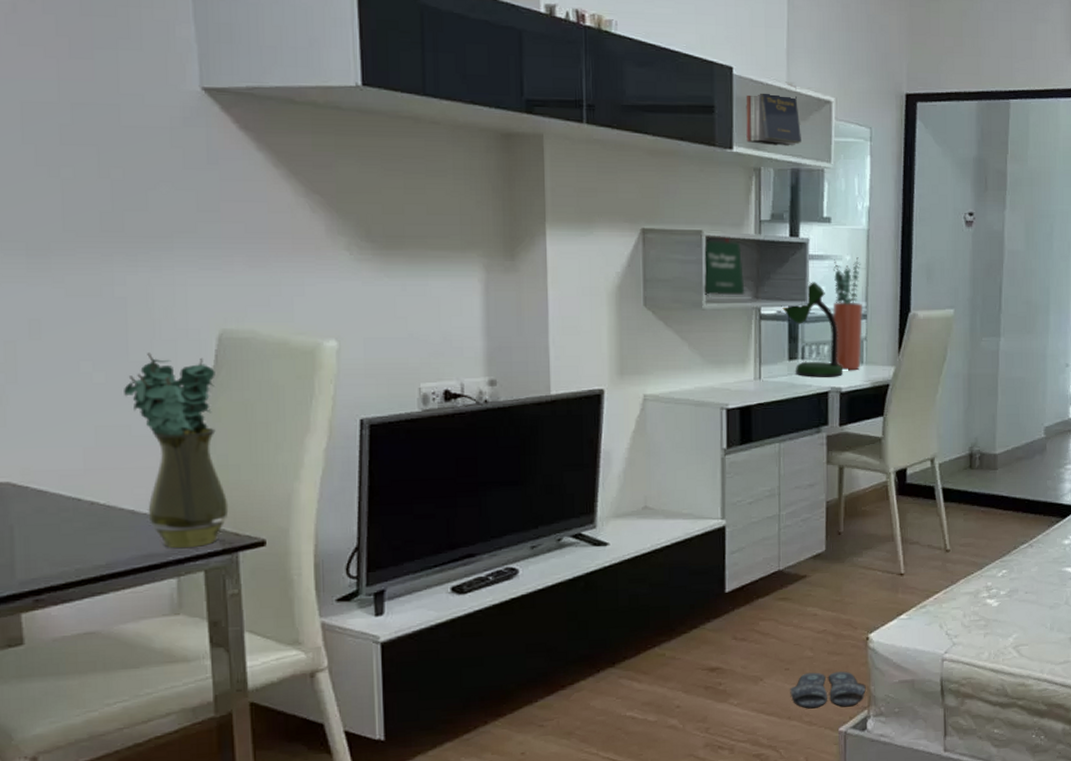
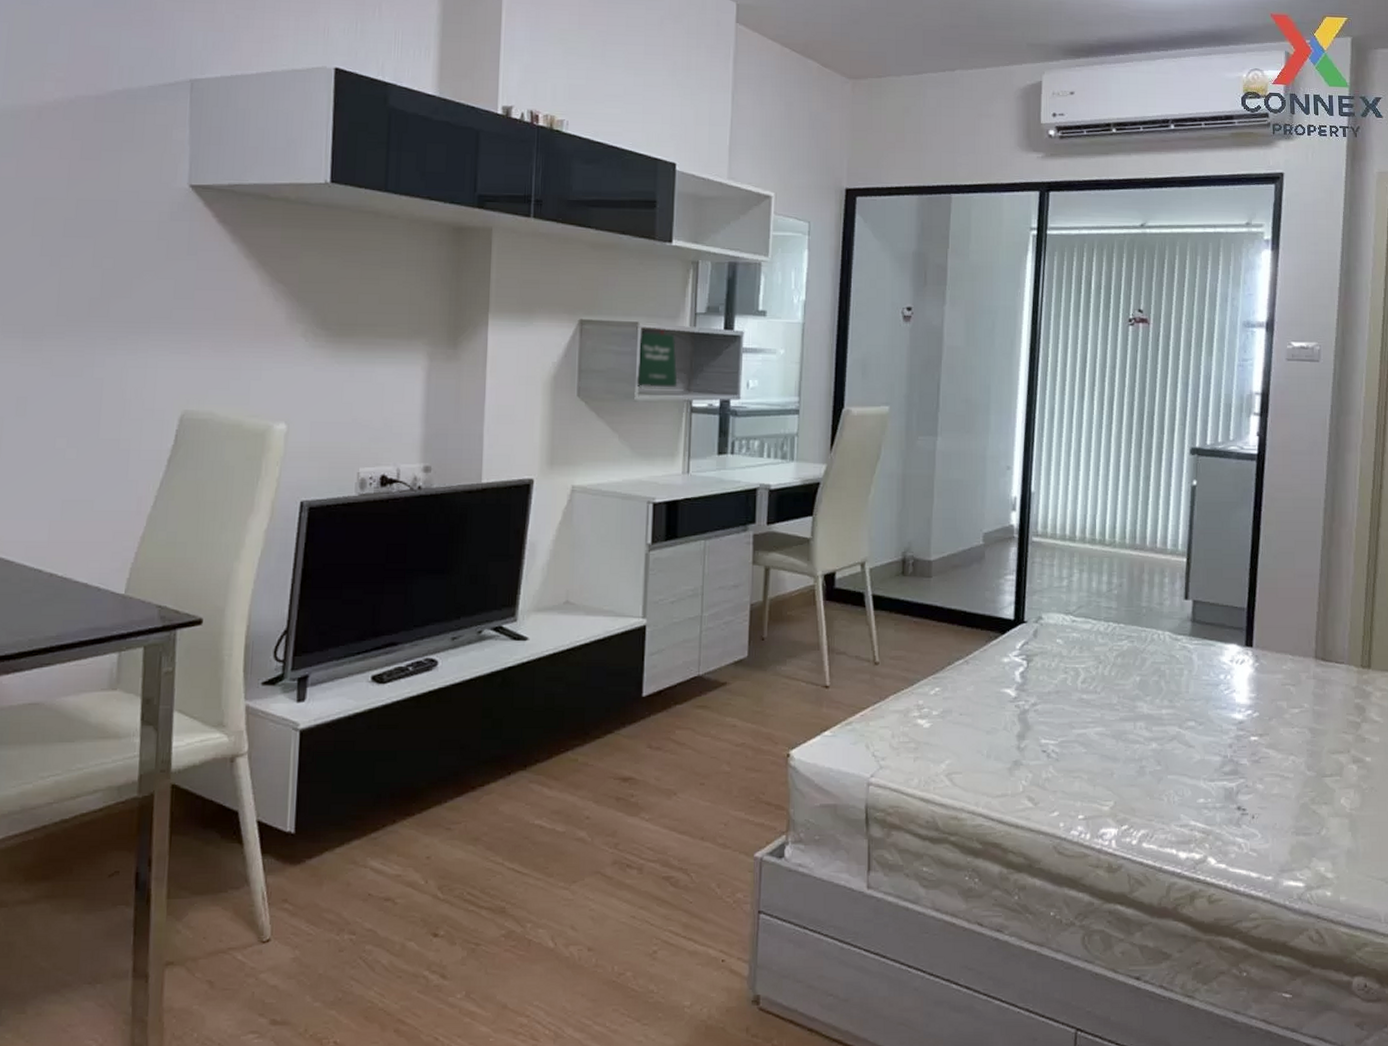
vase: present [124,353,229,549] -> none [91,431,174,624]
books: present [746,82,801,146] -> none [686,177,740,240]
desk lamp: present [781,282,844,377] -> none [713,375,773,473]
slippers: present [790,671,866,709] -> none [704,789,785,830]
vase: present [832,257,863,370] -> none [764,351,796,466]

